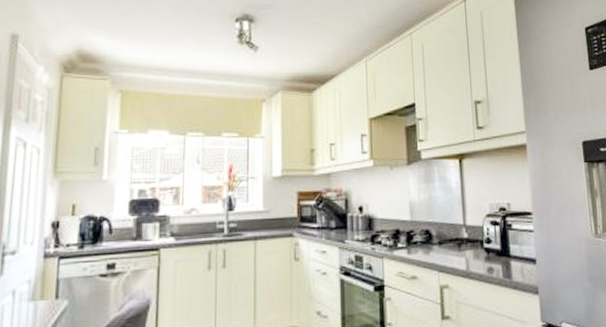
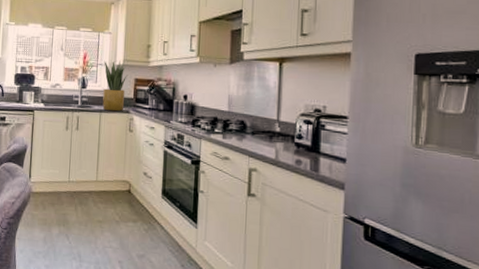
planter: none [256,172,288,237] -> present [102,61,128,112]

